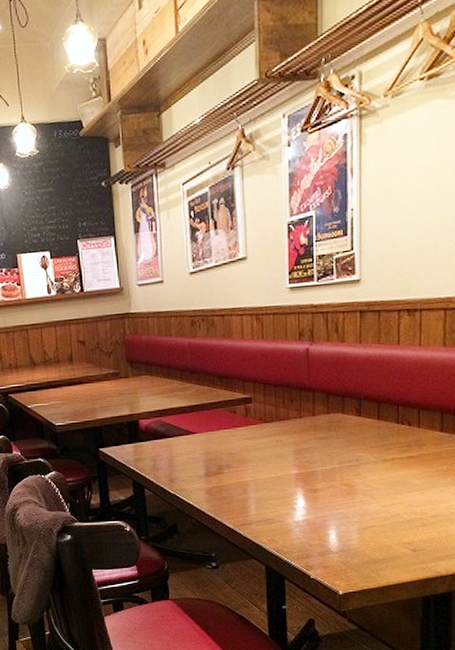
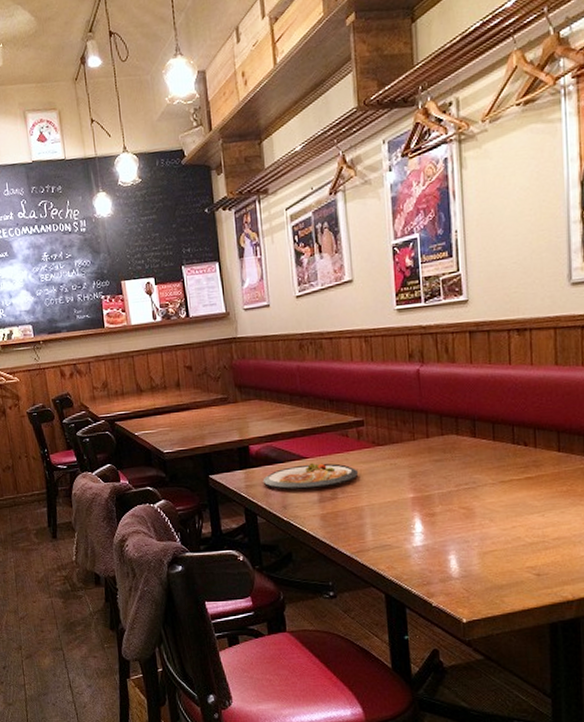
dish: none [151,438,245,465] -> present [262,462,359,490]

